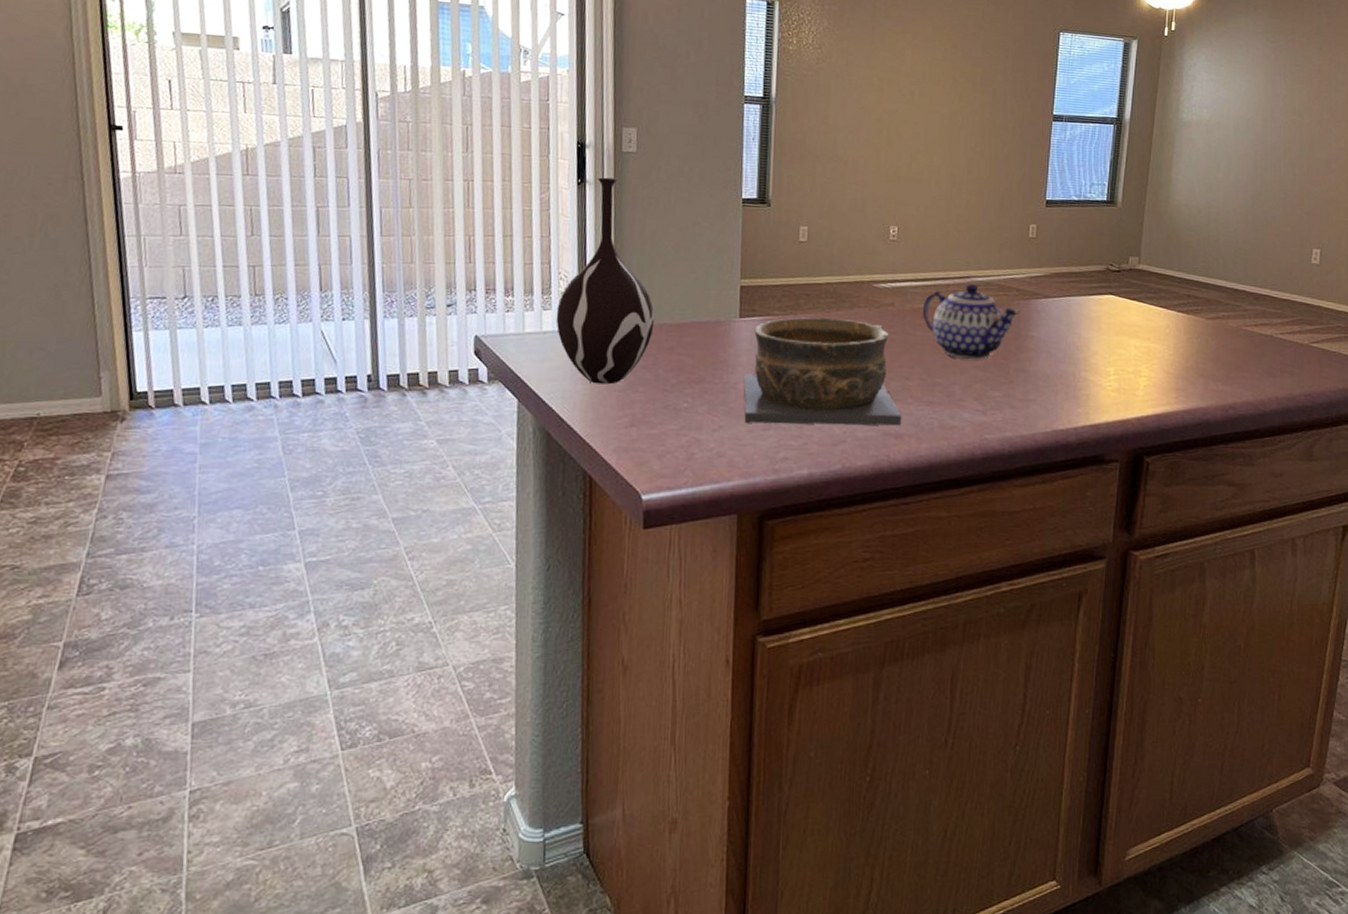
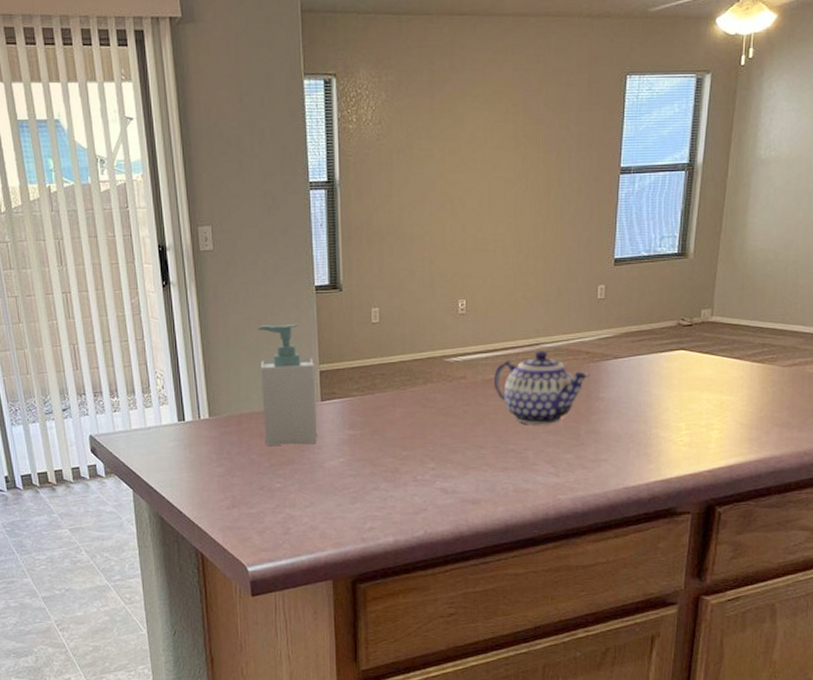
vase: present [556,177,655,385] -> none [157,277,245,472]
soap bottle: none [674,233,736,363] -> present [257,323,318,446]
bowl: present [744,317,902,426] -> none [330,394,478,498]

